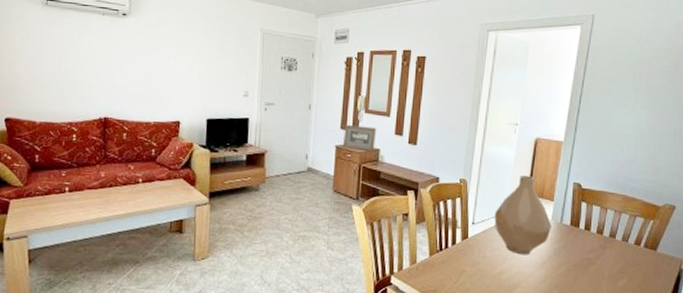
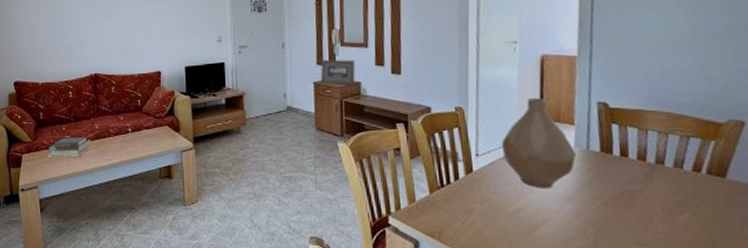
books: none [41,184,95,207] -> present [47,137,91,159]

